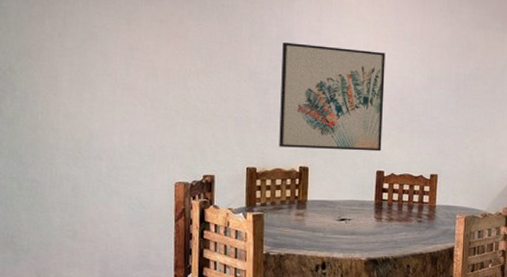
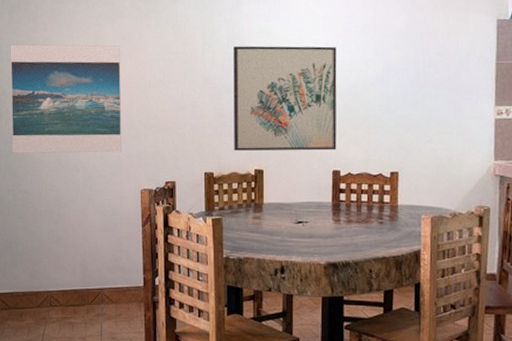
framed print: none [18,14,158,143] -> present [10,44,122,154]

